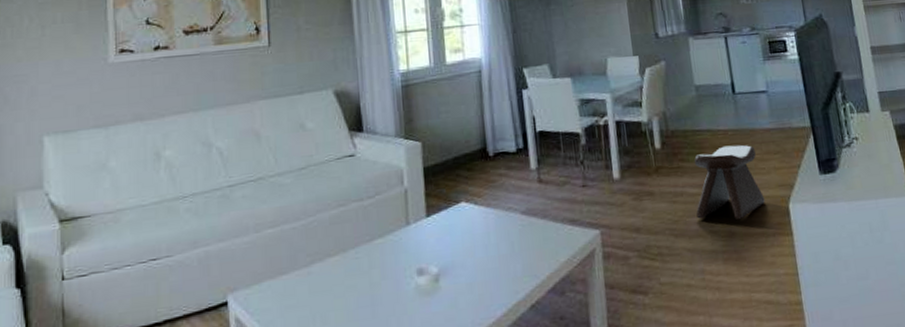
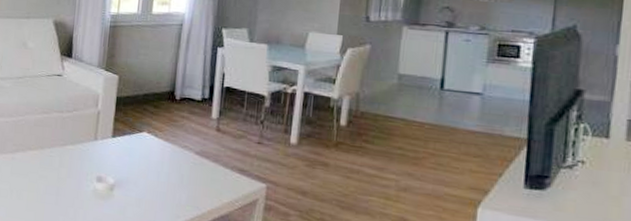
stool: present [694,145,765,219] -> none [369,137,452,209]

